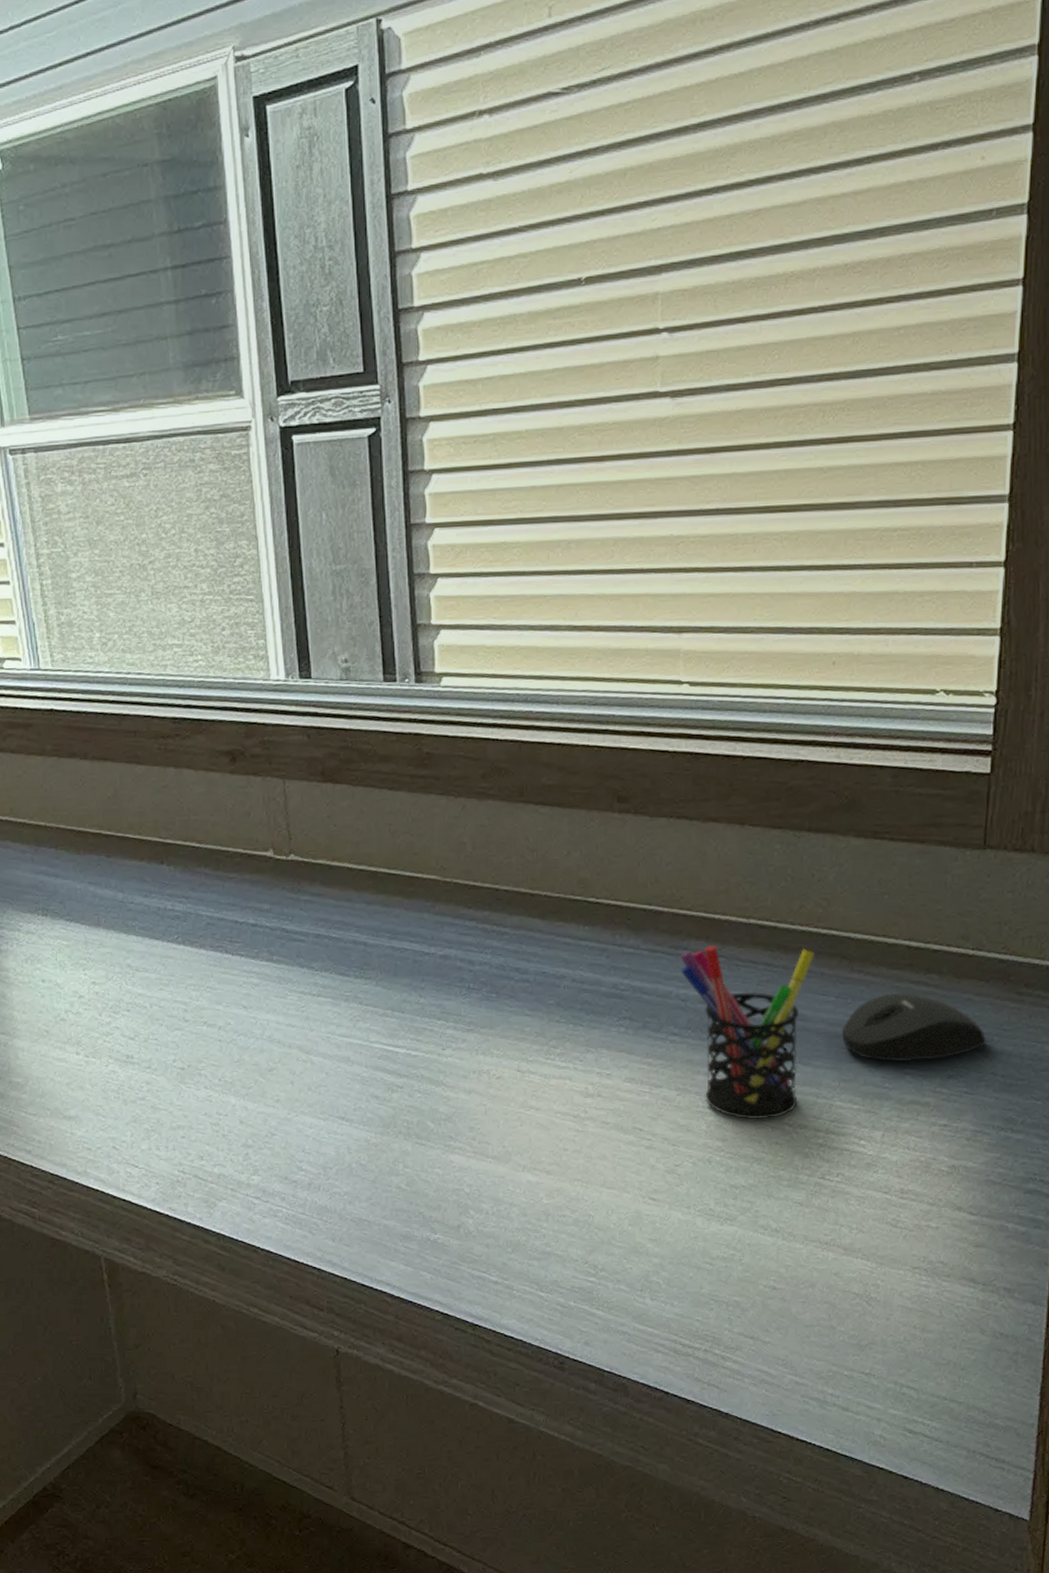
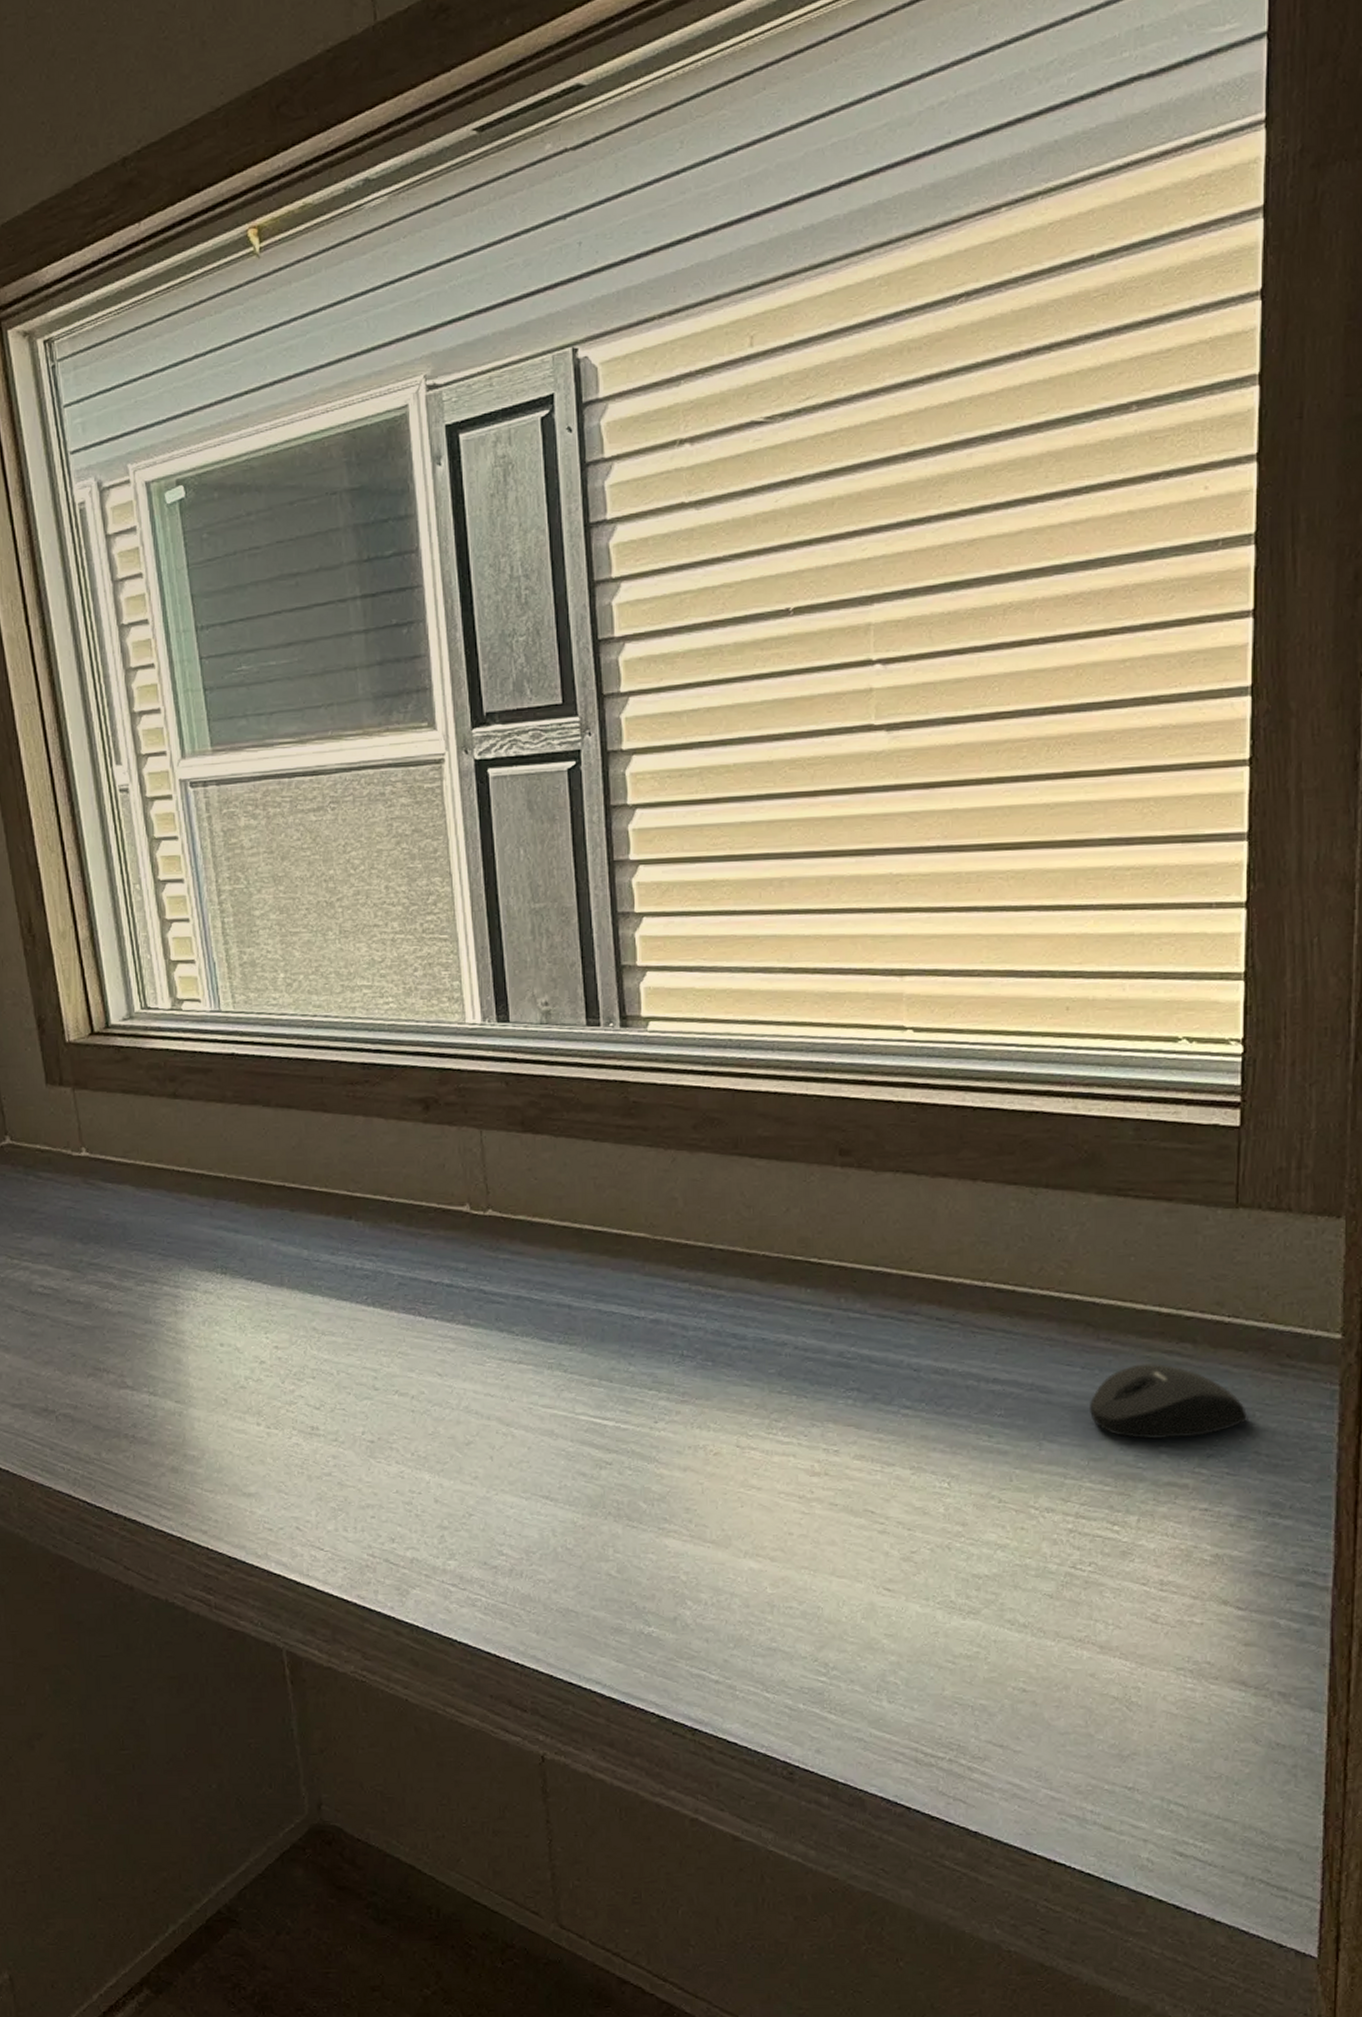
pen holder: present [680,944,814,1120] -> none [910,1309,1057,1502]

